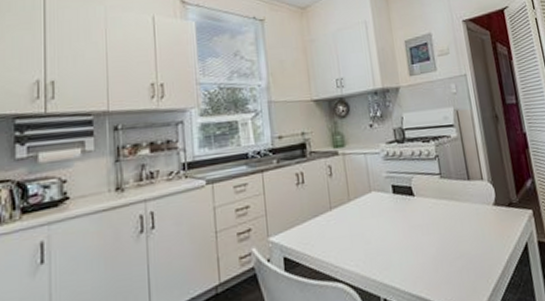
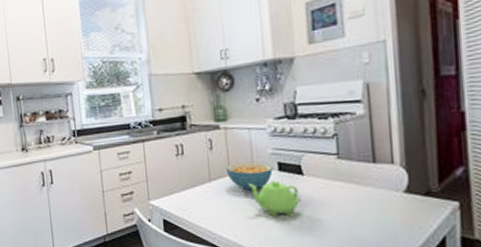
cereal bowl: none [345,186,388,216] -> present [225,162,273,191]
teapot: none [366,203,414,242] -> present [247,180,301,217]

